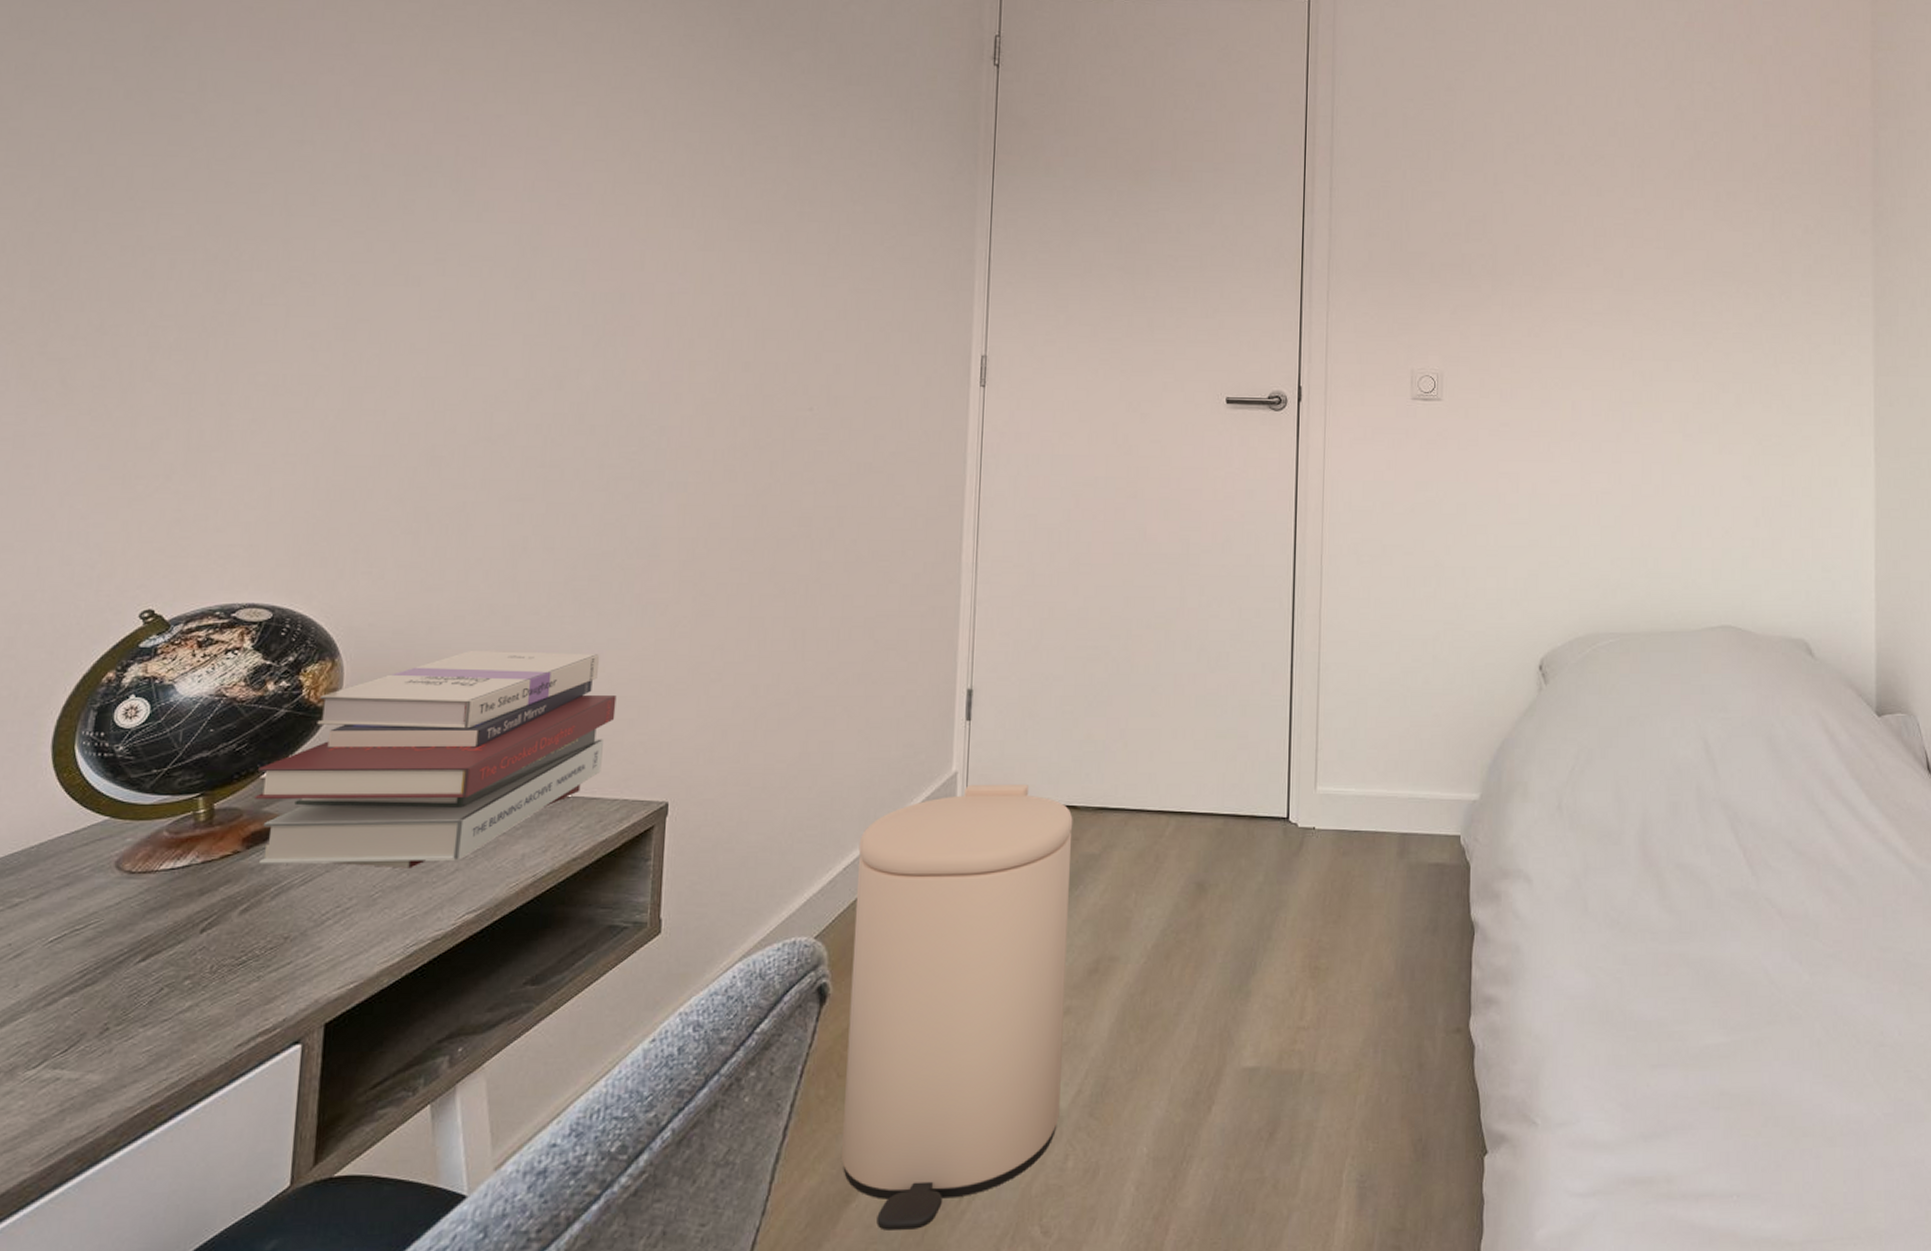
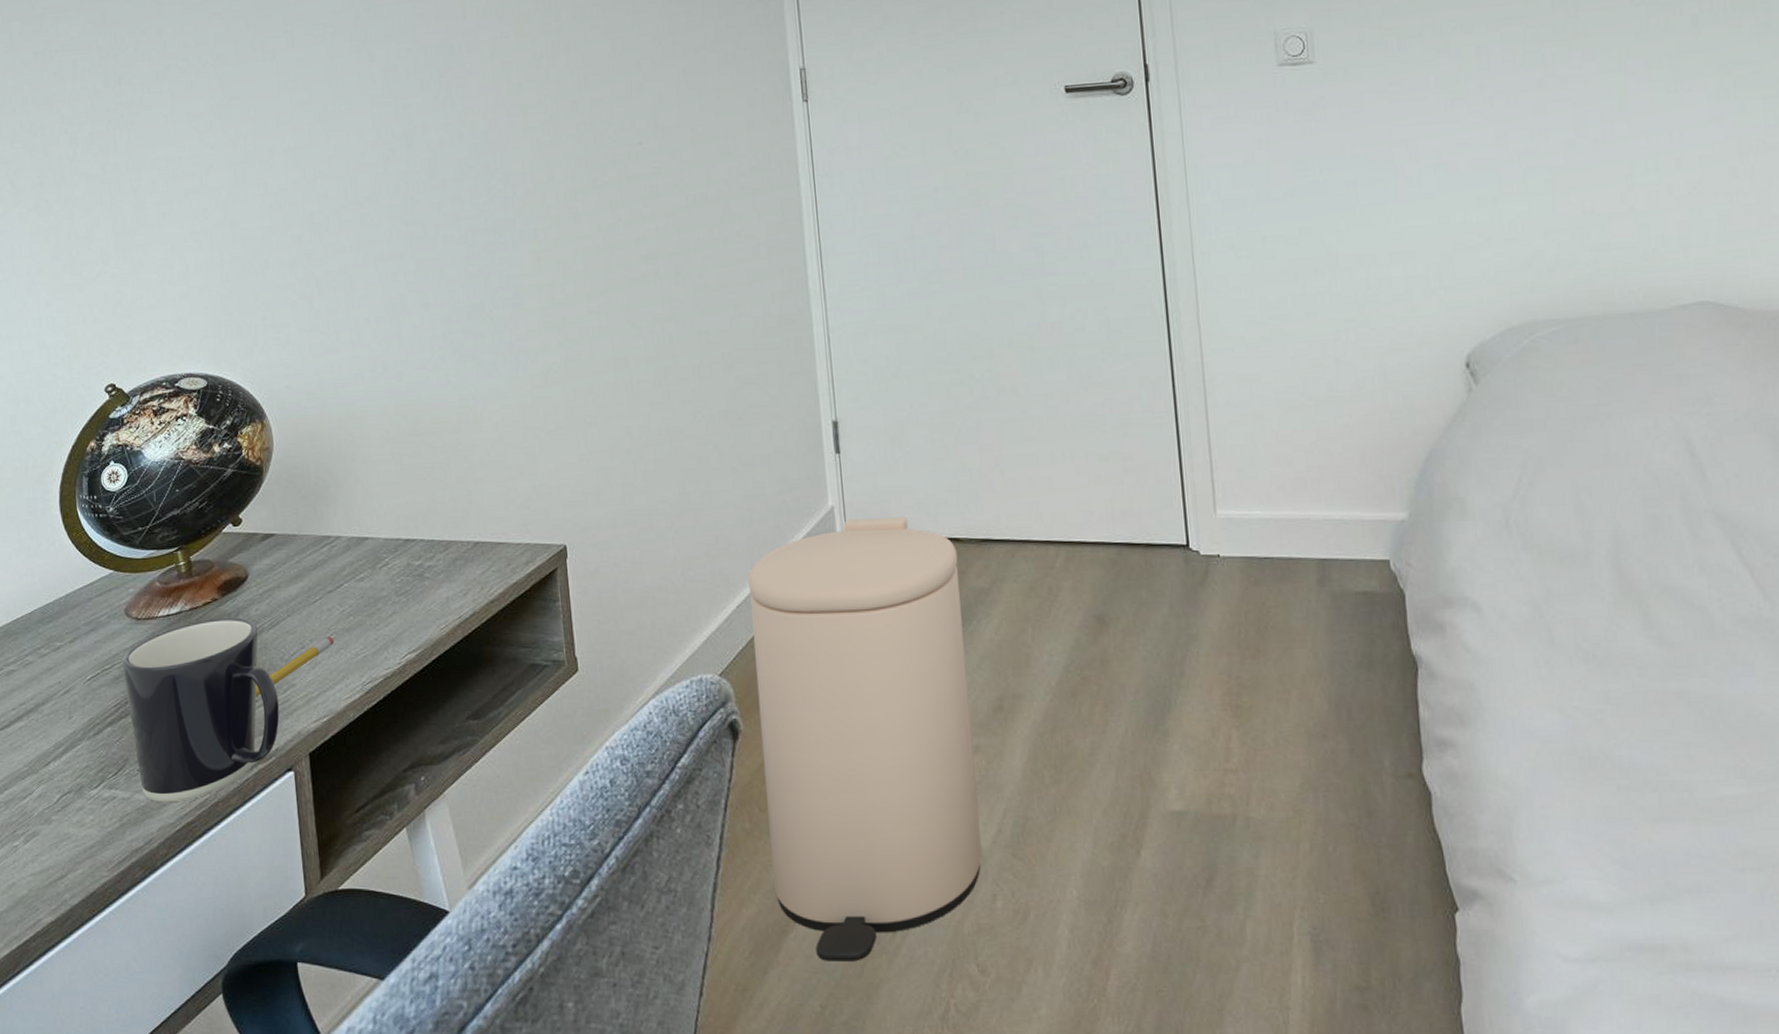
pencil: none [95,894,379,1049] -> present [137,636,335,773]
mug: none [97,873,297,1084] -> present [122,618,280,803]
books: present [254,650,617,869] -> none [219,404,507,612]

